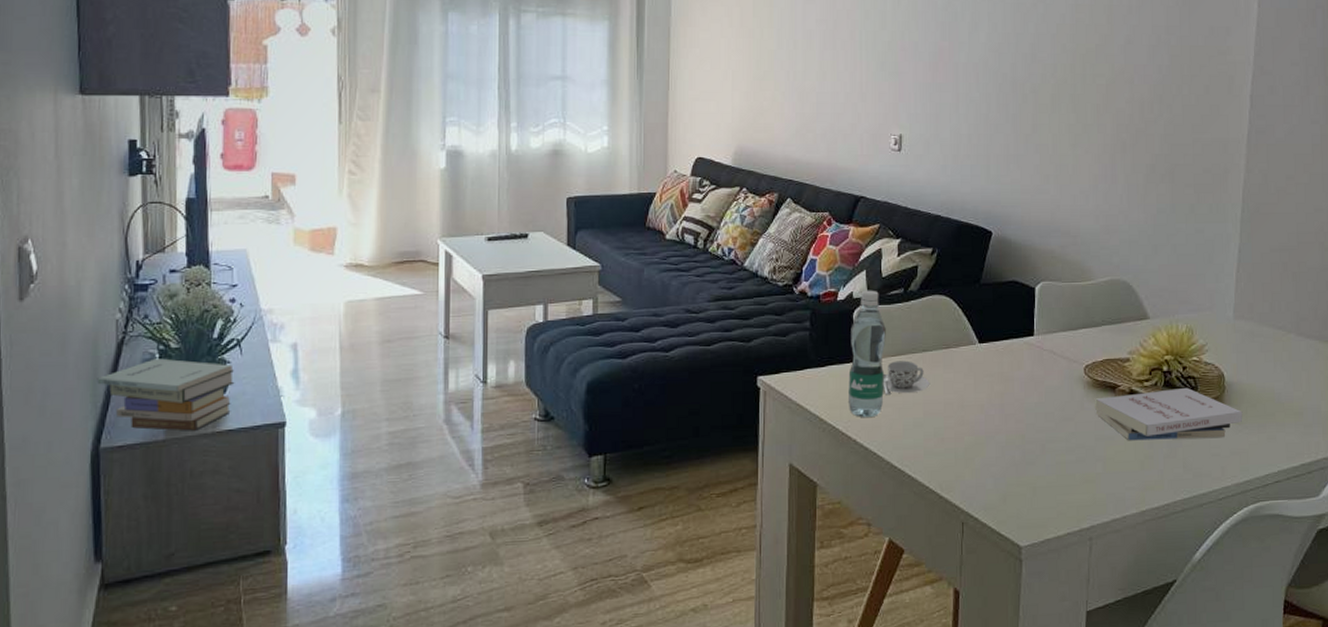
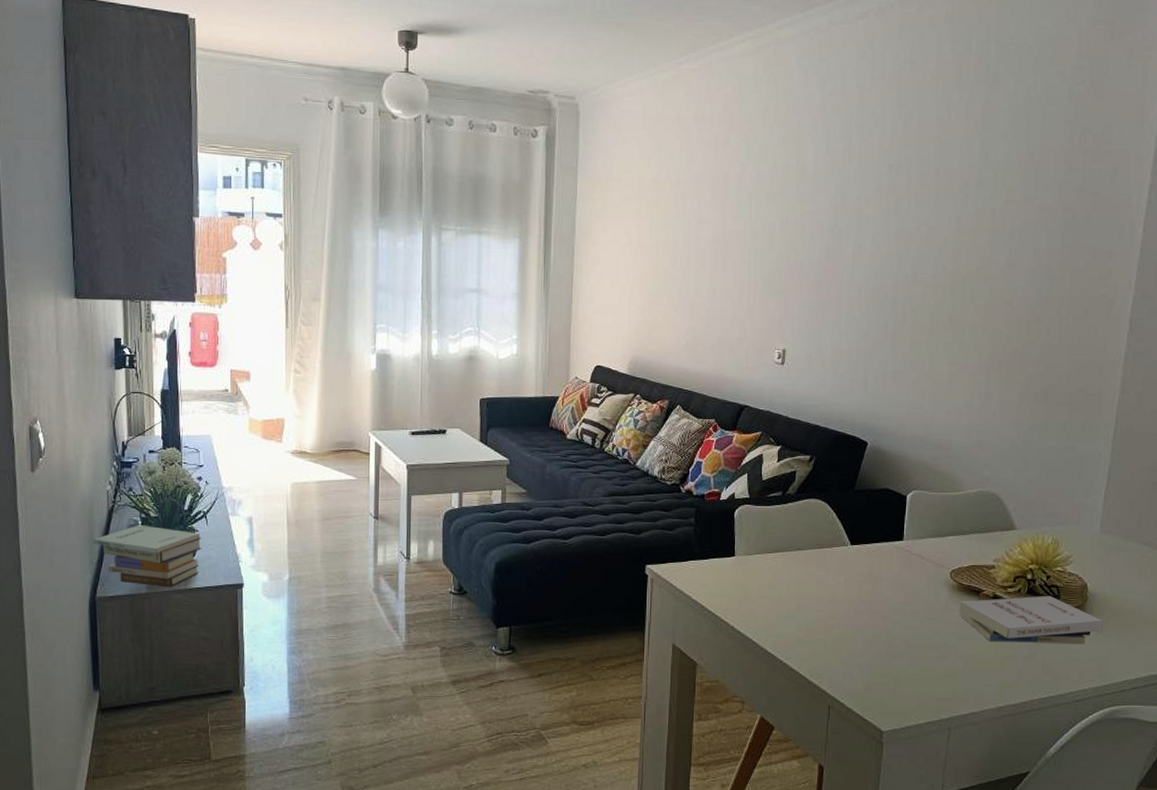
bottle: present [847,290,886,418] -> none [727,491,764,607]
teacup: present [883,360,930,395] -> none [759,557,804,588]

